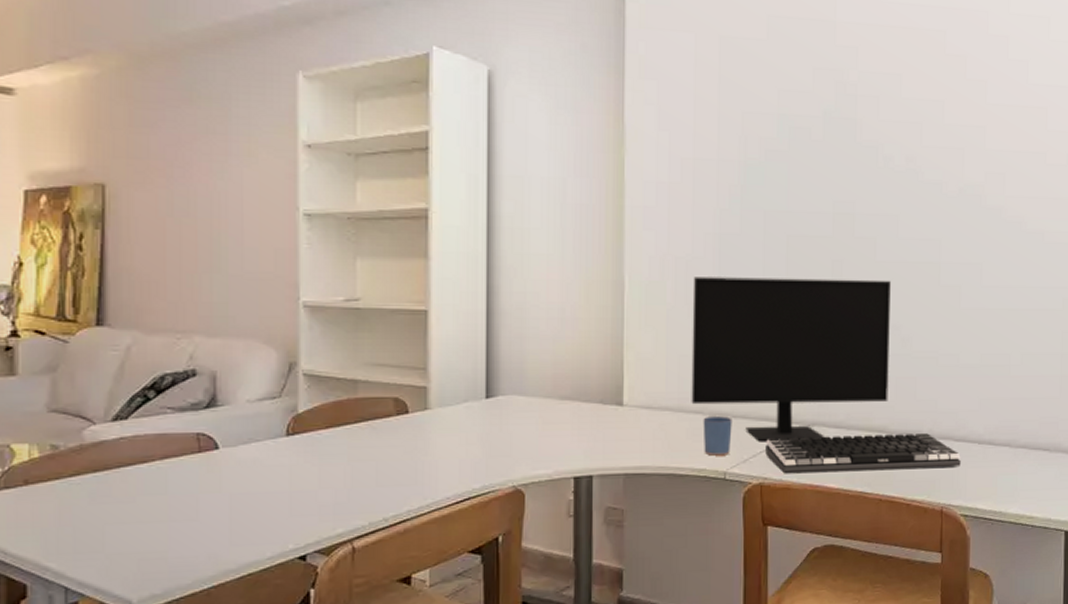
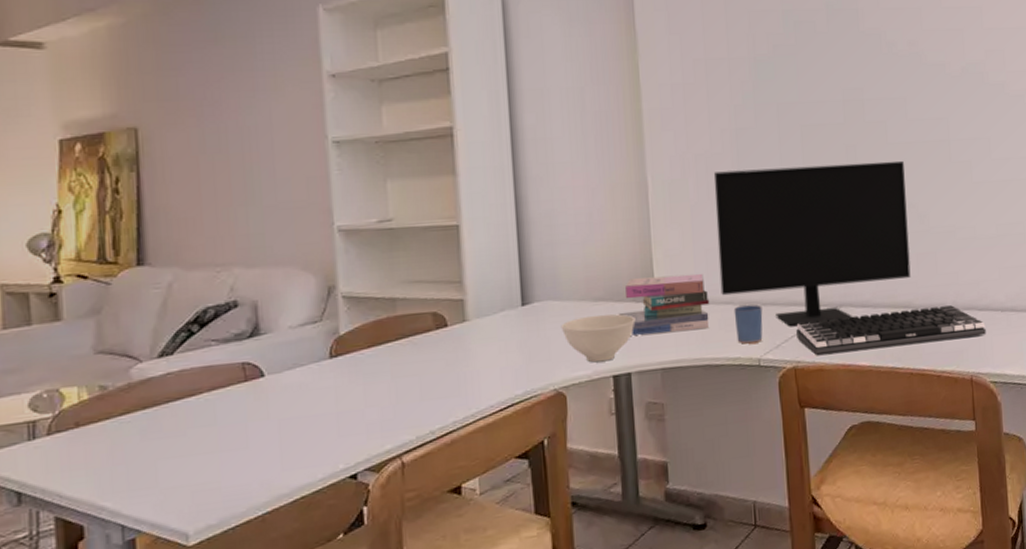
bowl: none [524,413,601,462] -> present [560,314,636,363]
books: none [584,379,679,438] -> present [618,273,710,335]

